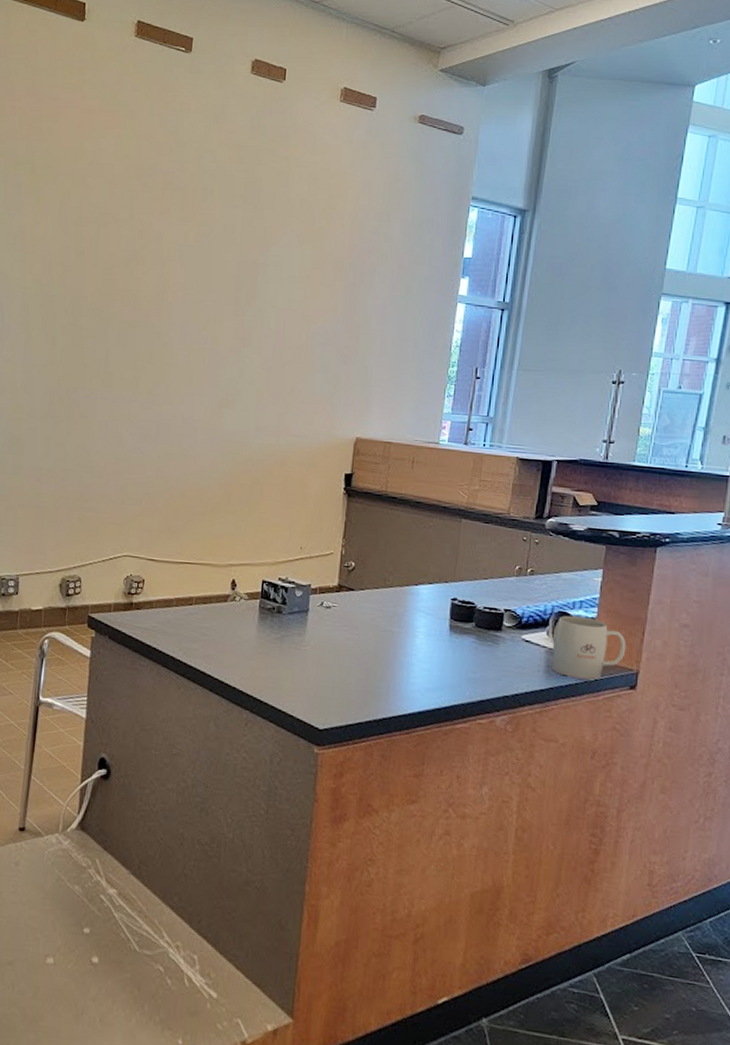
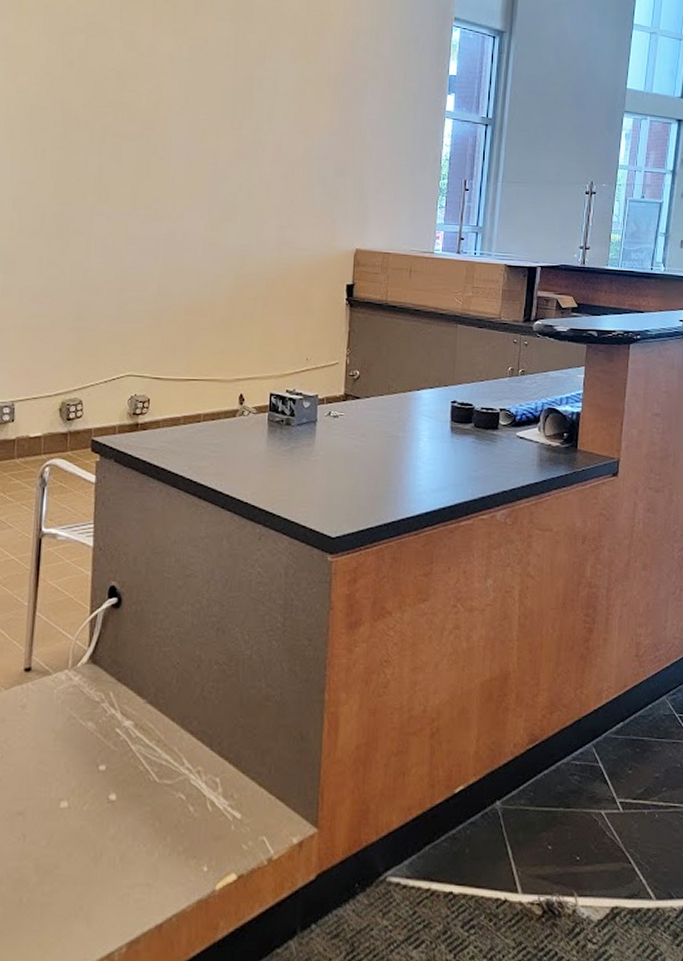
mug: present [552,615,626,681] -> none [544,411,608,471]

